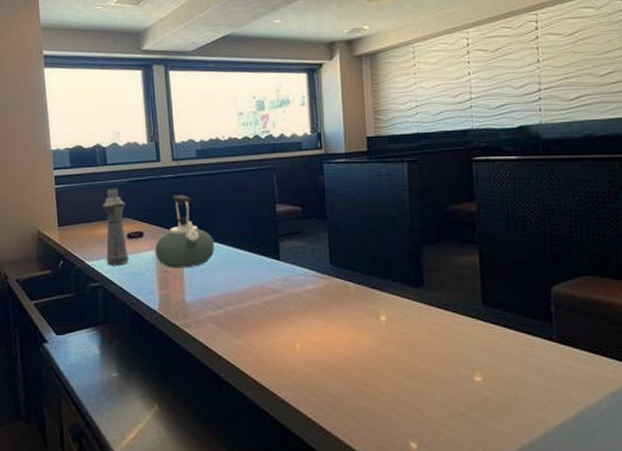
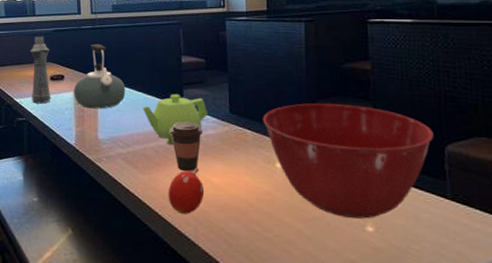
teapot: none [234,247,306,303] -> present [142,94,207,144]
coffee cup: none [265,277,302,331] -> present [170,122,203,171]
fruit: none [265,328,305,378] -> present [168,169,205,214]
mixing bowl: none [366,250,540,369] -> present [263,103,434,219]

